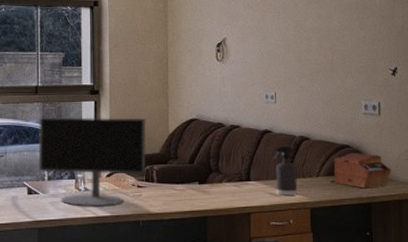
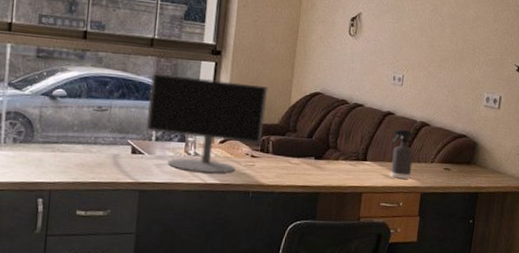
sewing box: present [333,153,391,189] -> none [447,143,501,179]

